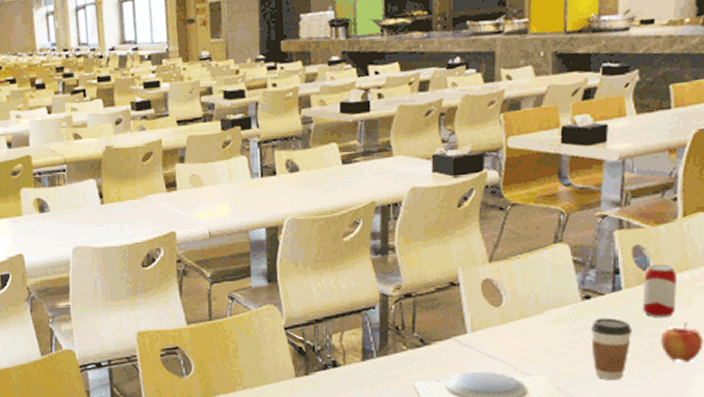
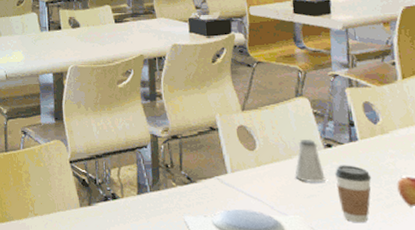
saltshaker: none [544,290,579,340] -> present [294,139,325,183]
beverage can: present [642,264,677,318] -> none [375,120,407,168]

